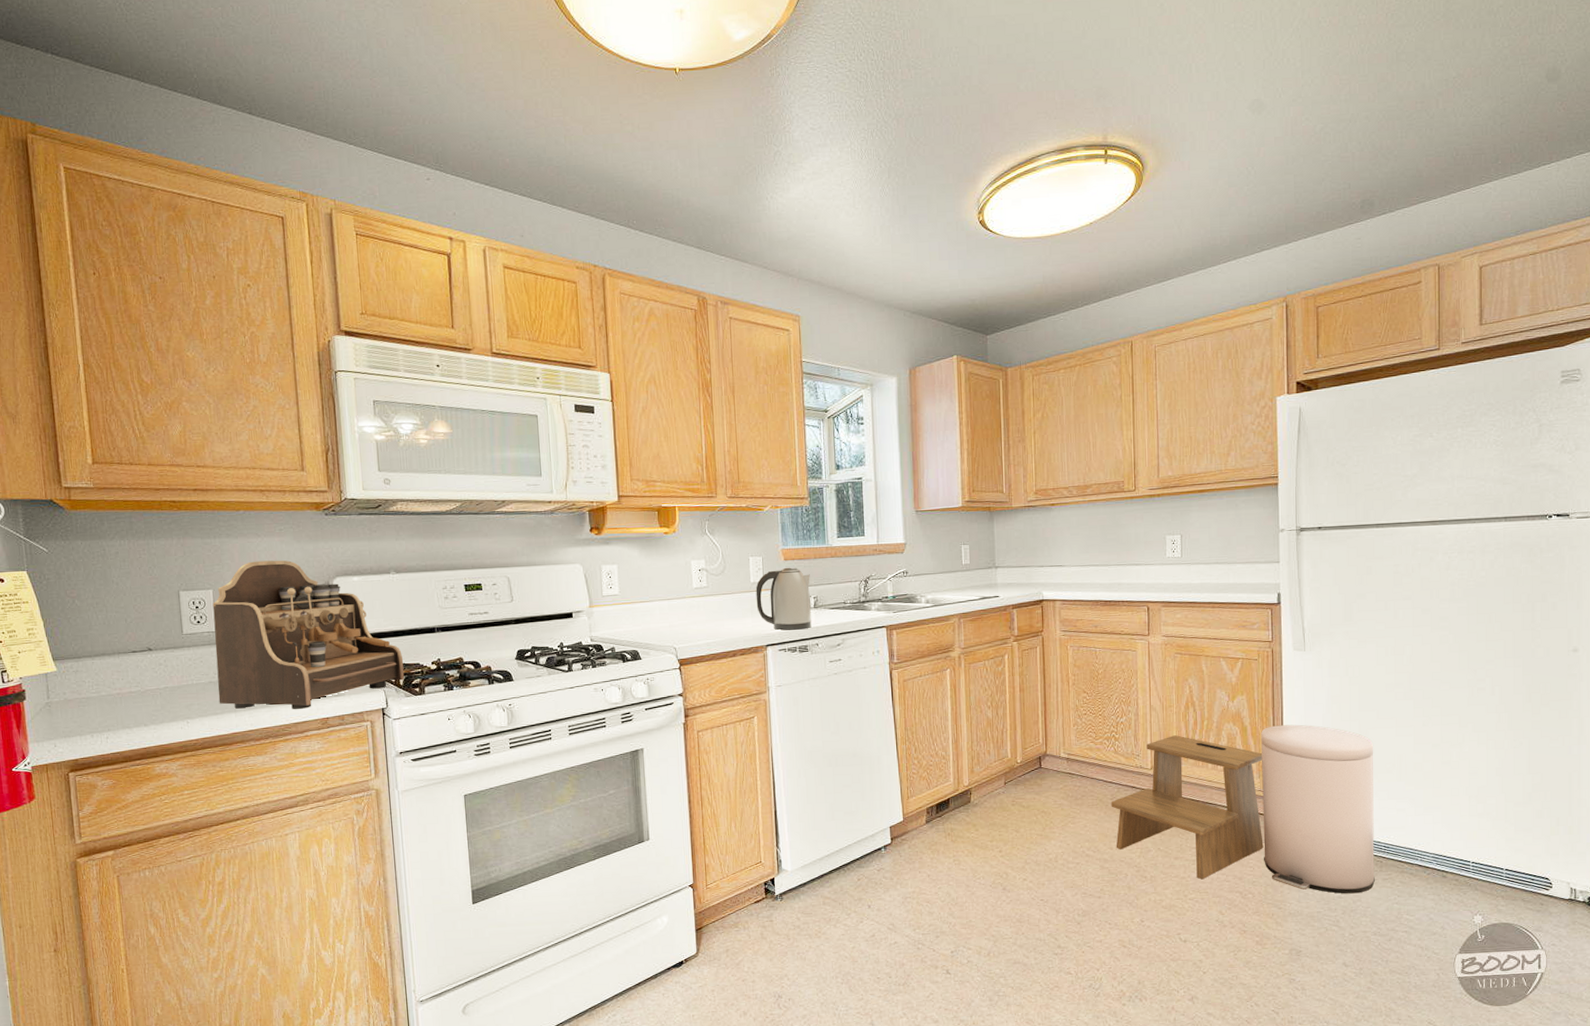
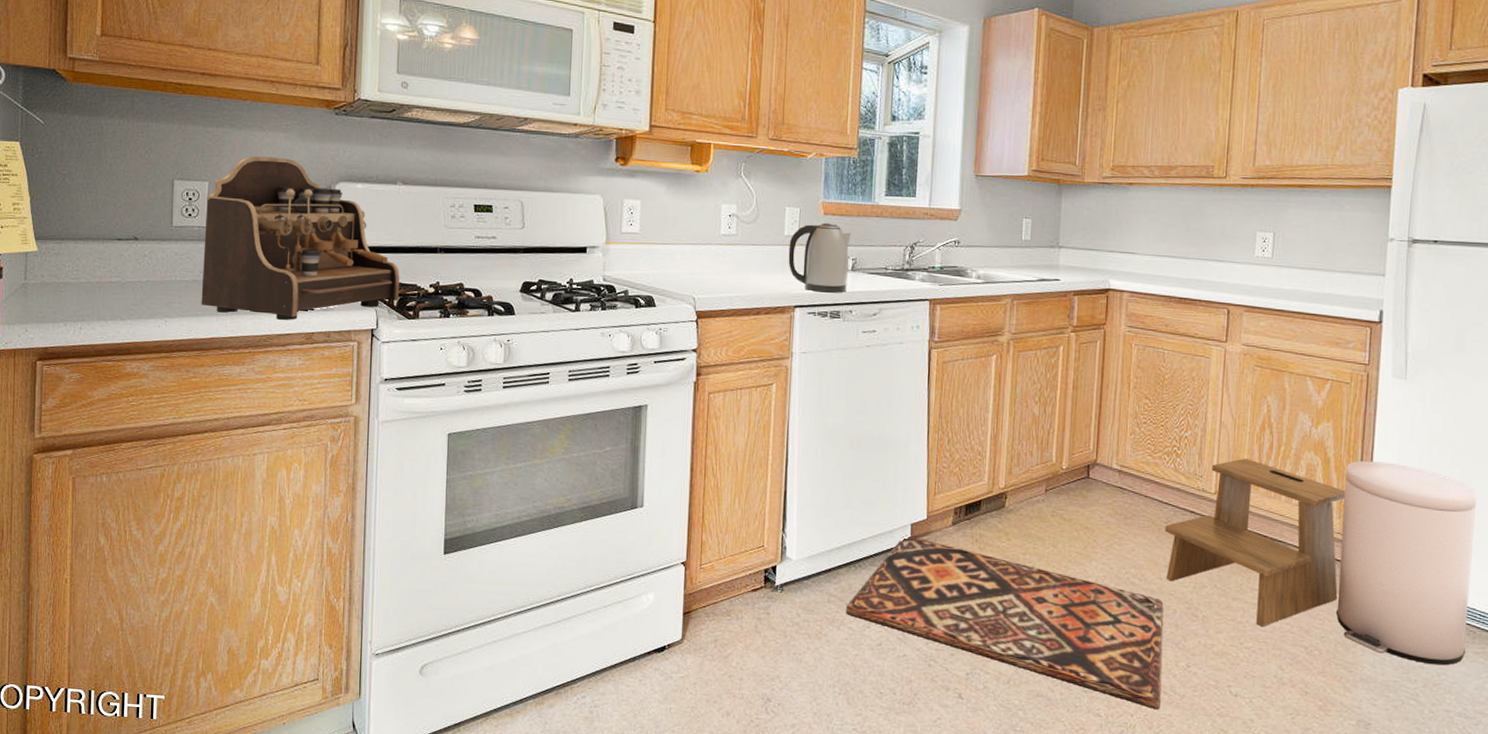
doormat: none [840,837,1121,962] -> present [846,535,1164,710]

